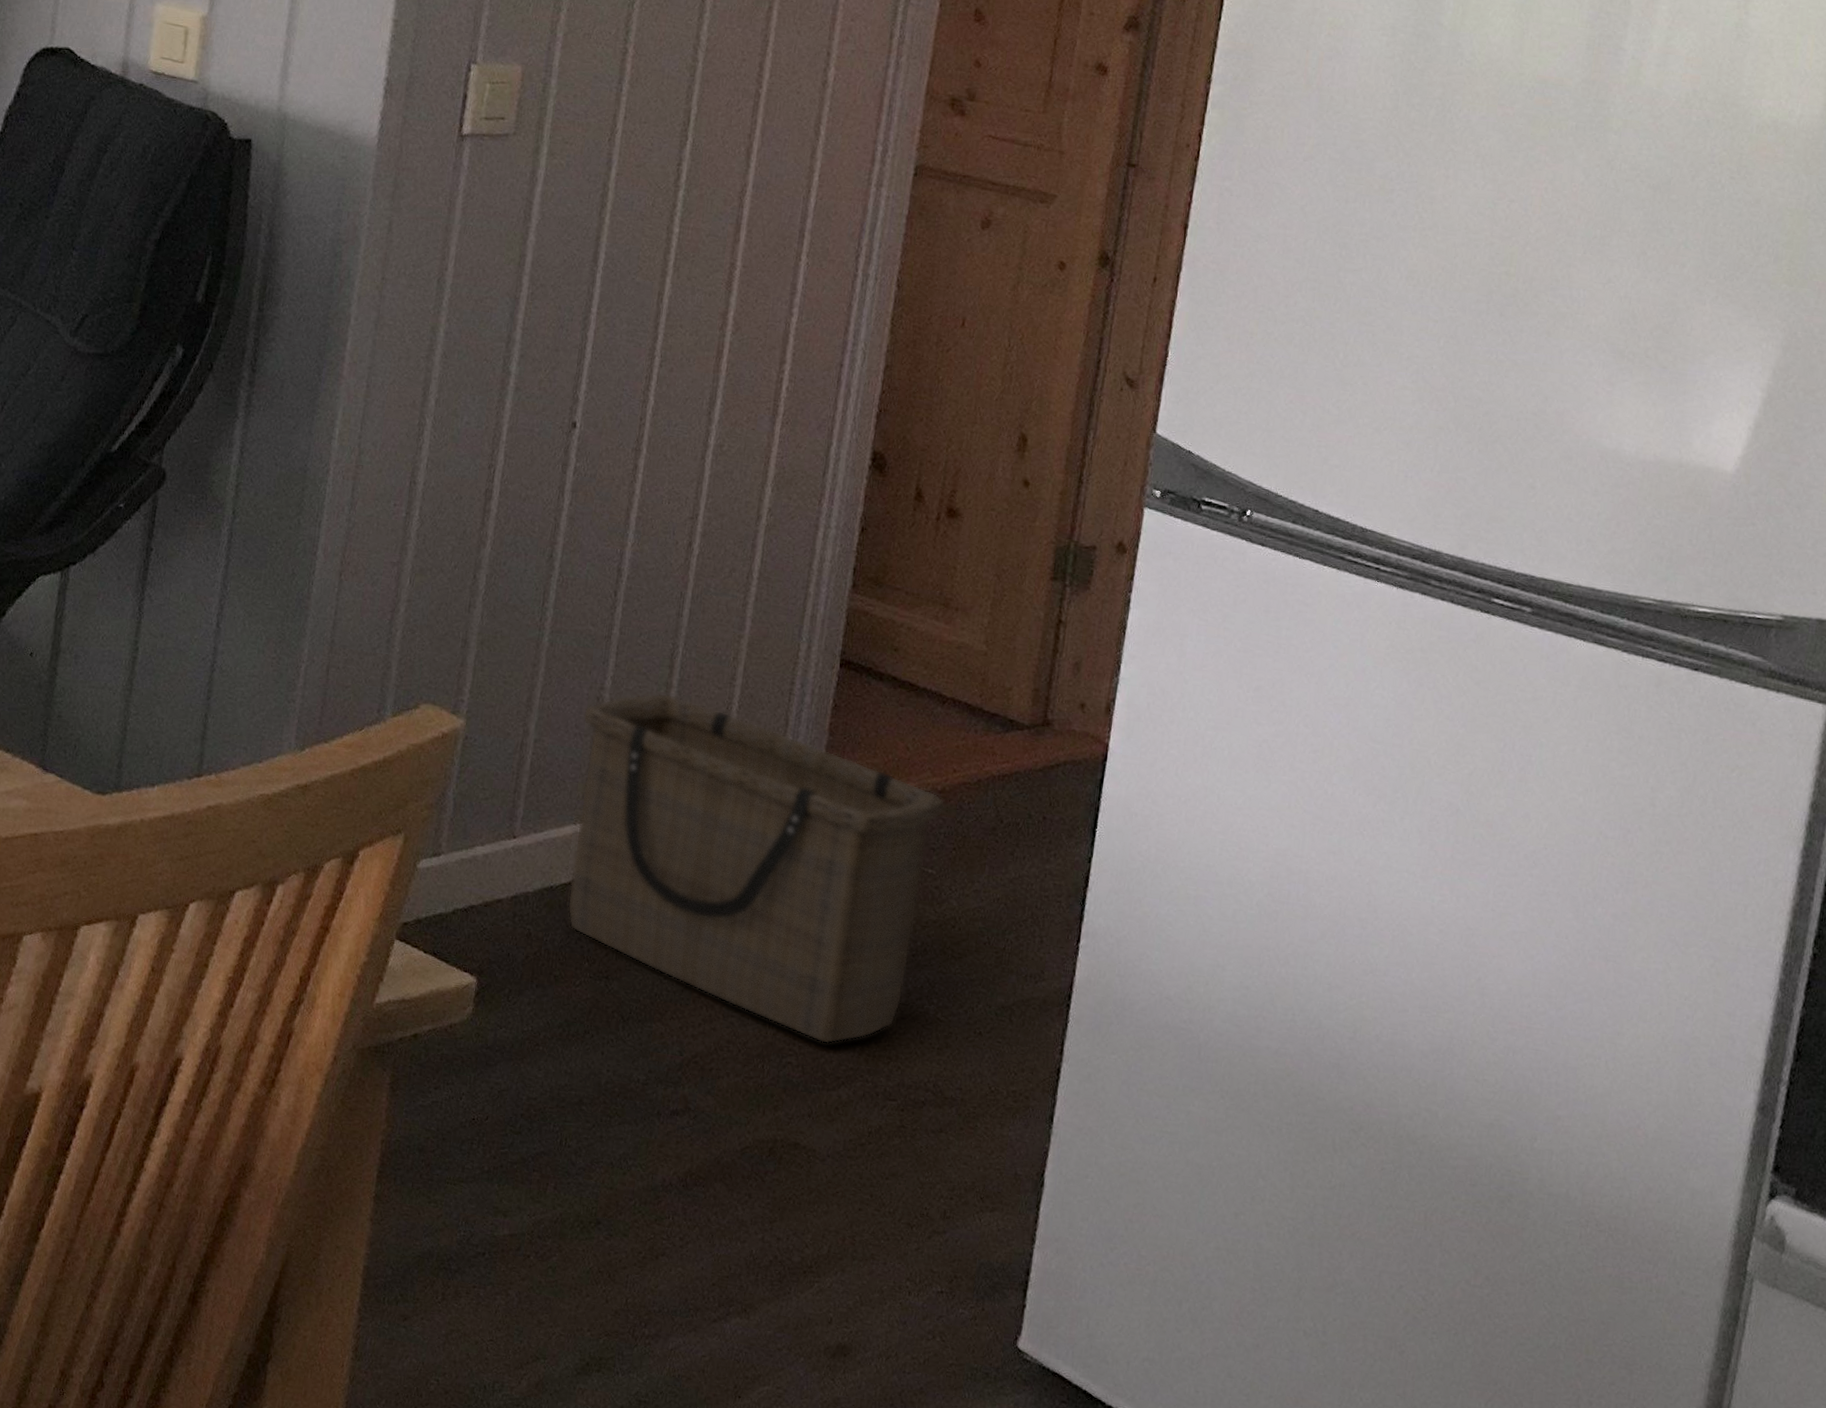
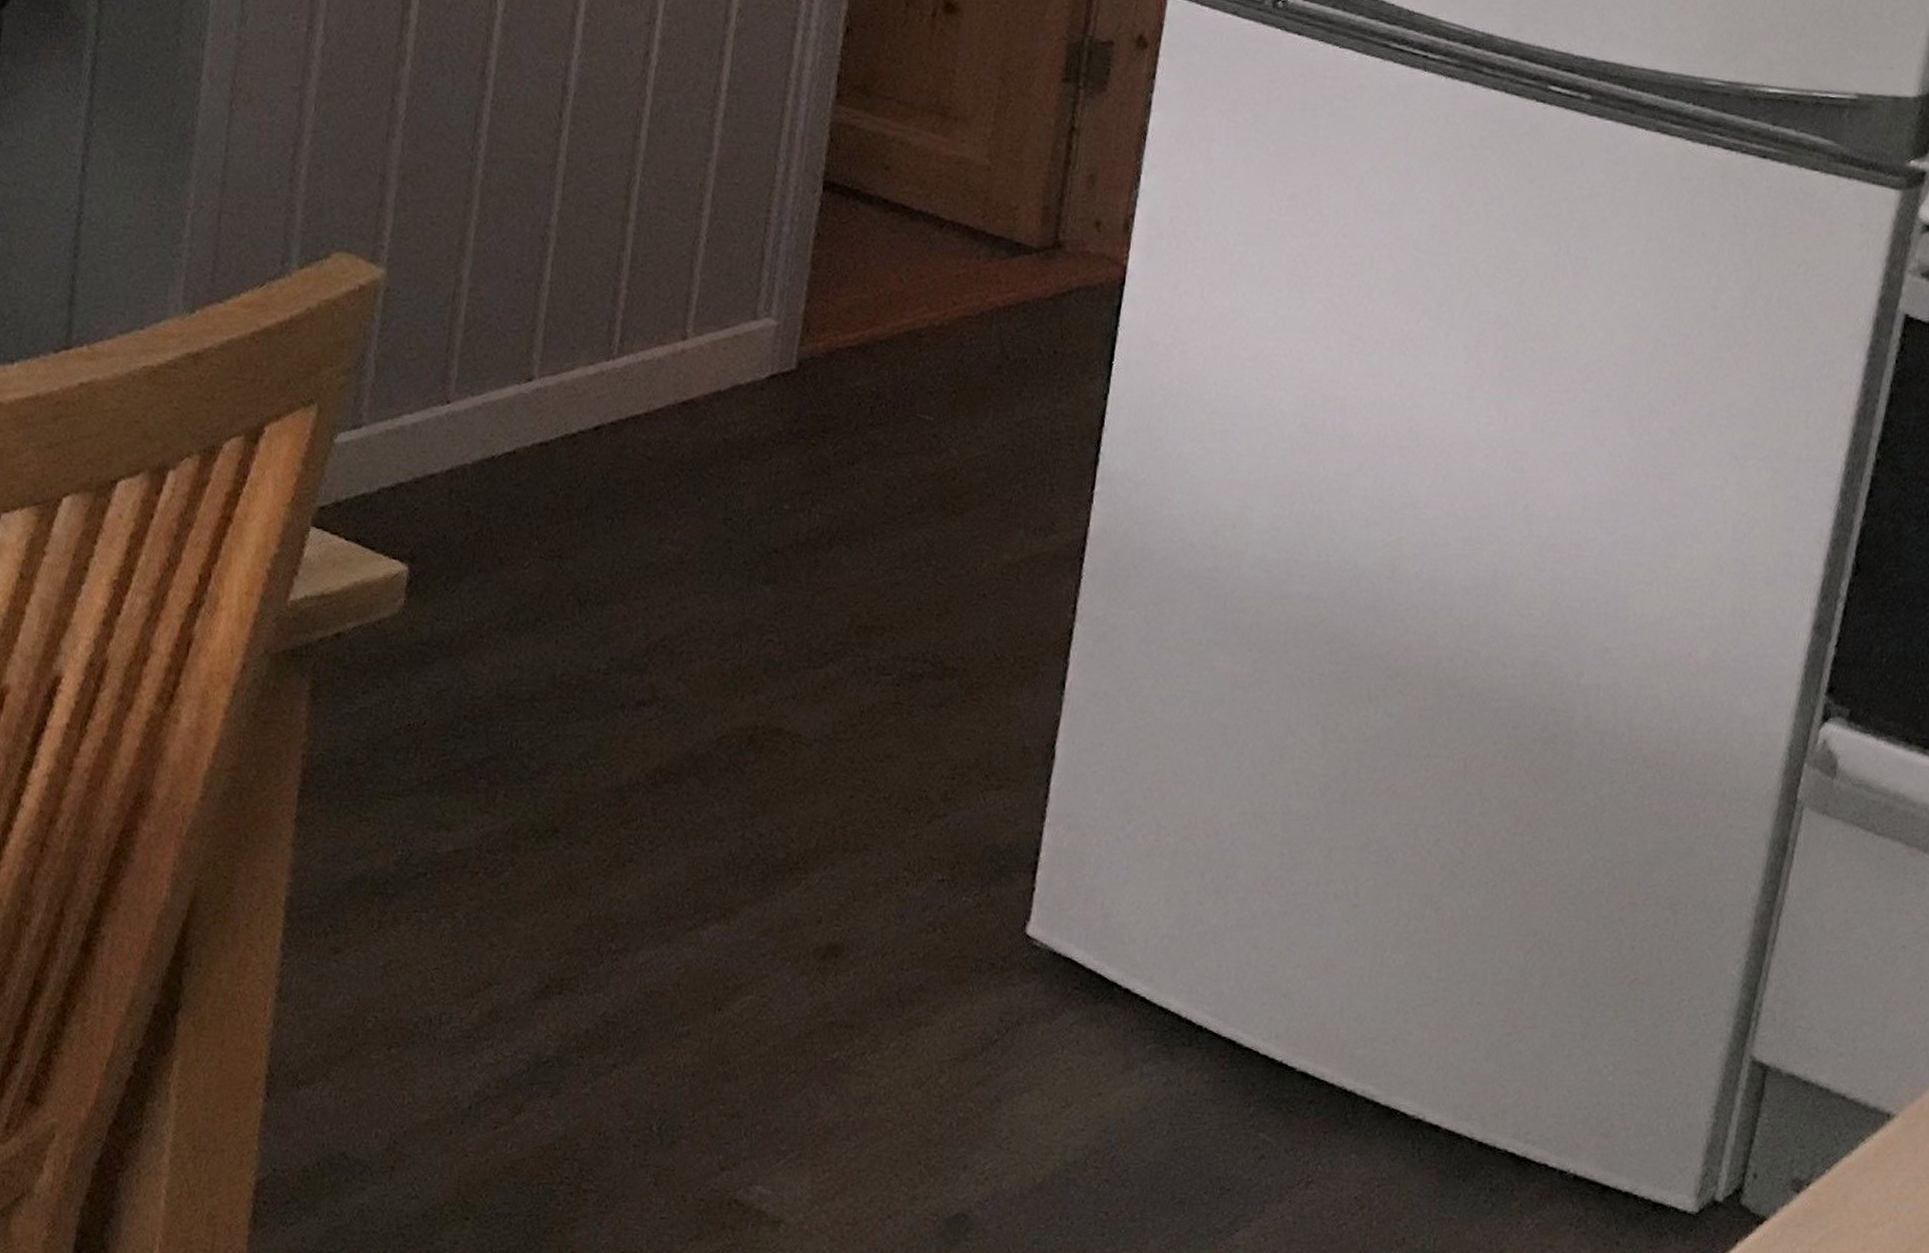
basket: present [567,692,946,1044] -> none [512,228,944,617]

